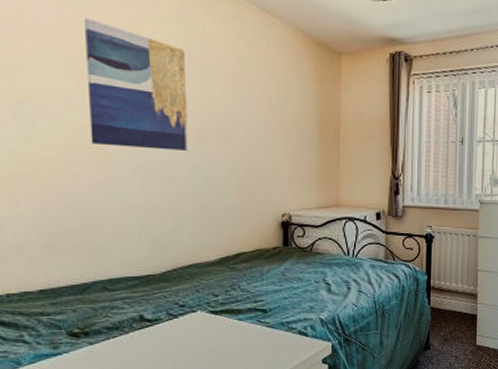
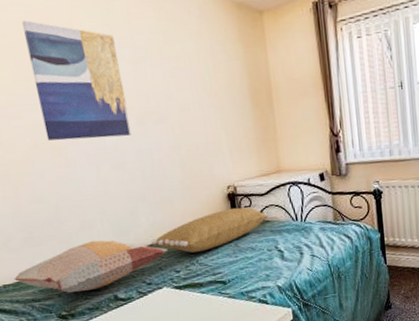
decorative pillow: none [21,254,210,308] -> present [14,240,169,293]
pillow: none [192,237,320,277] -> present [151,207,268,253]

